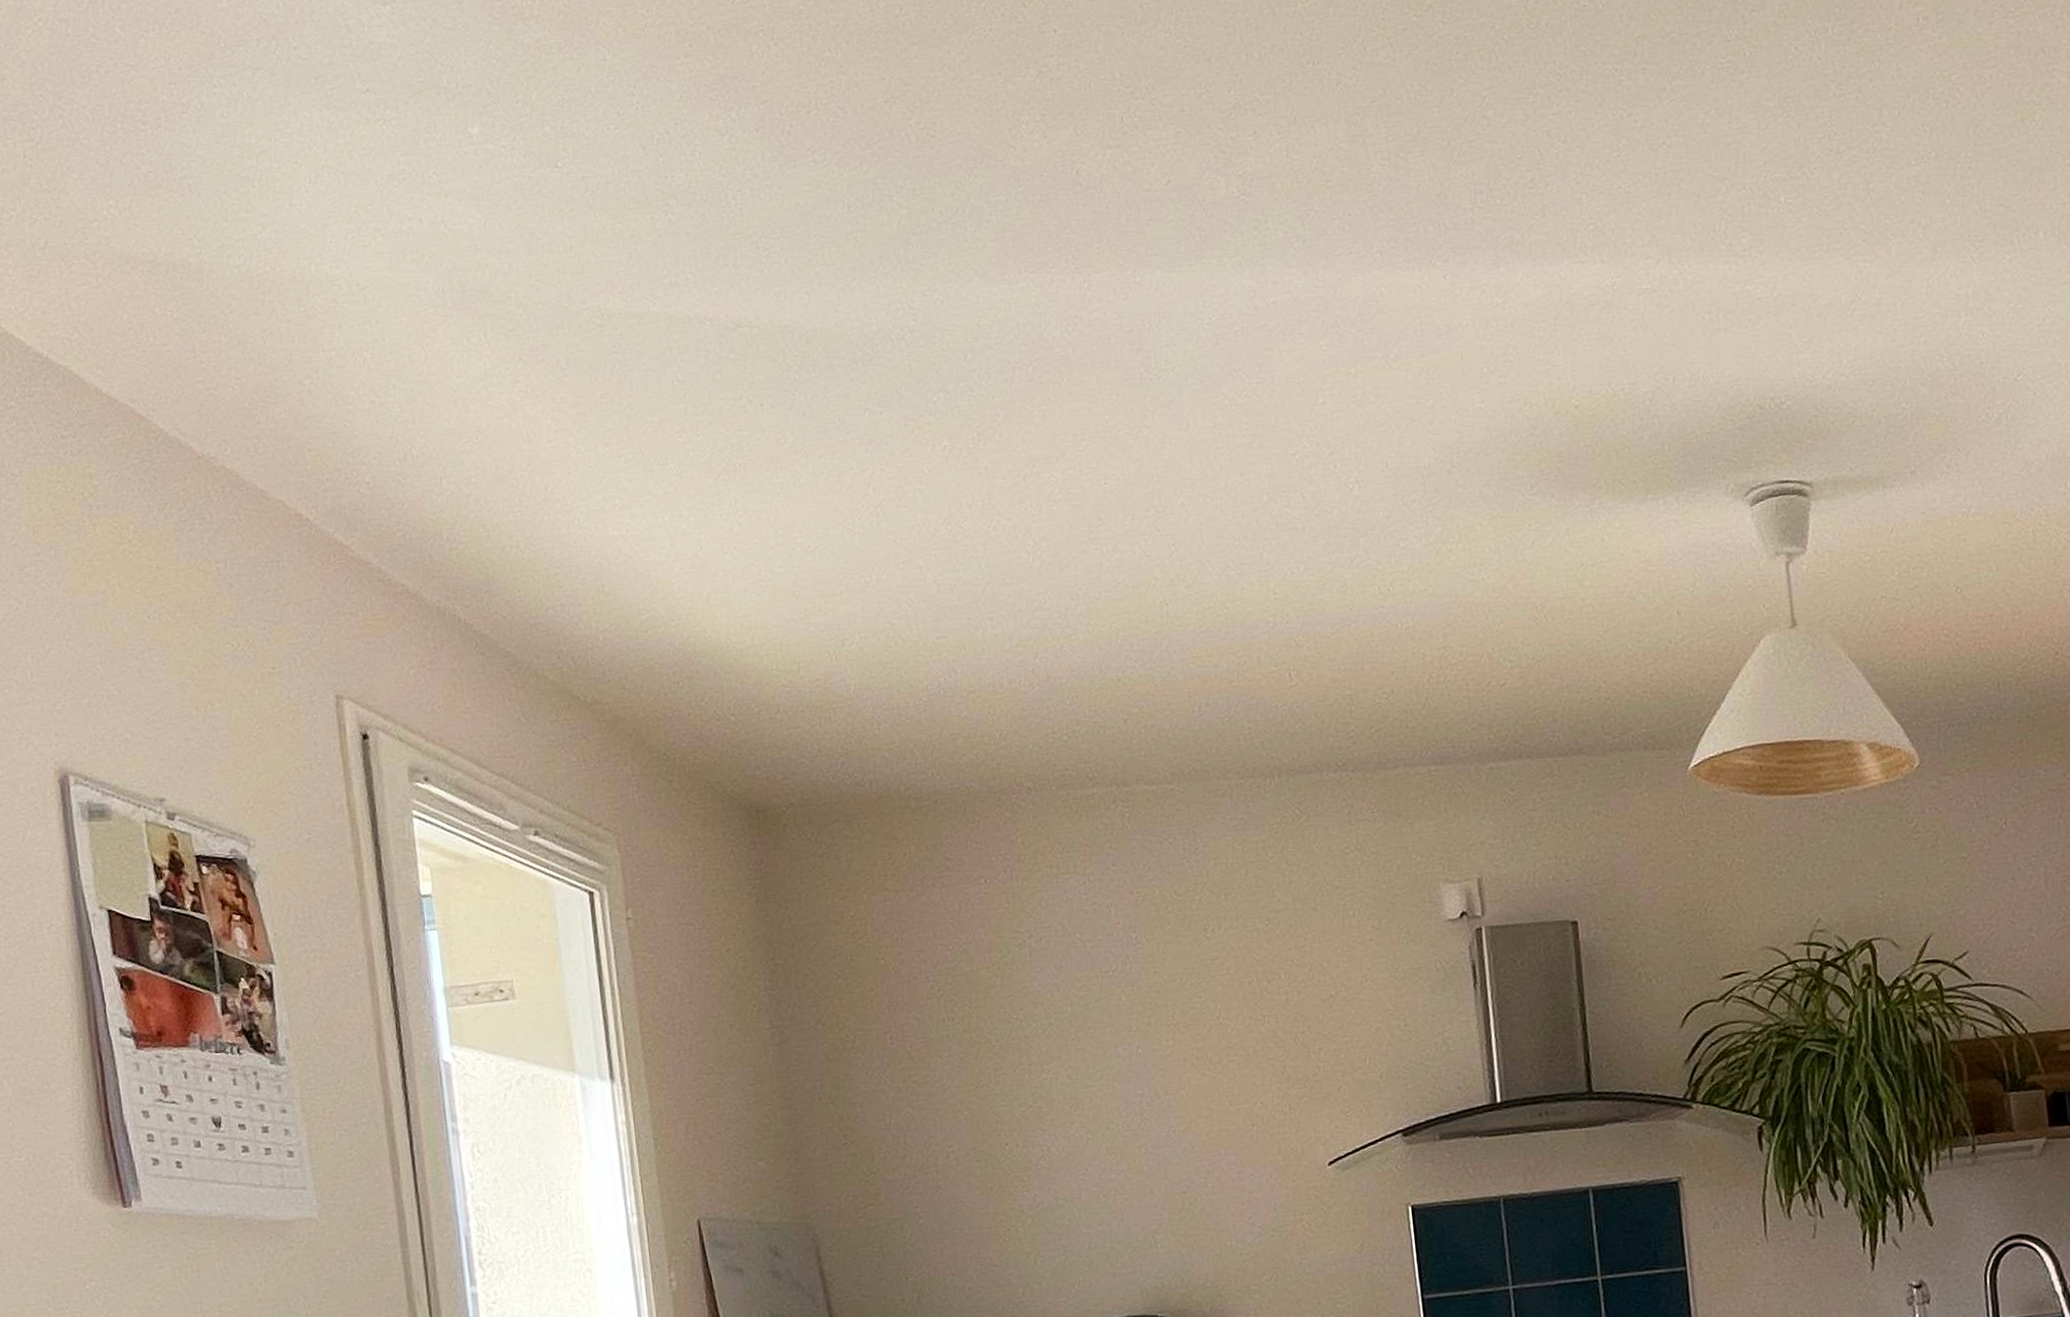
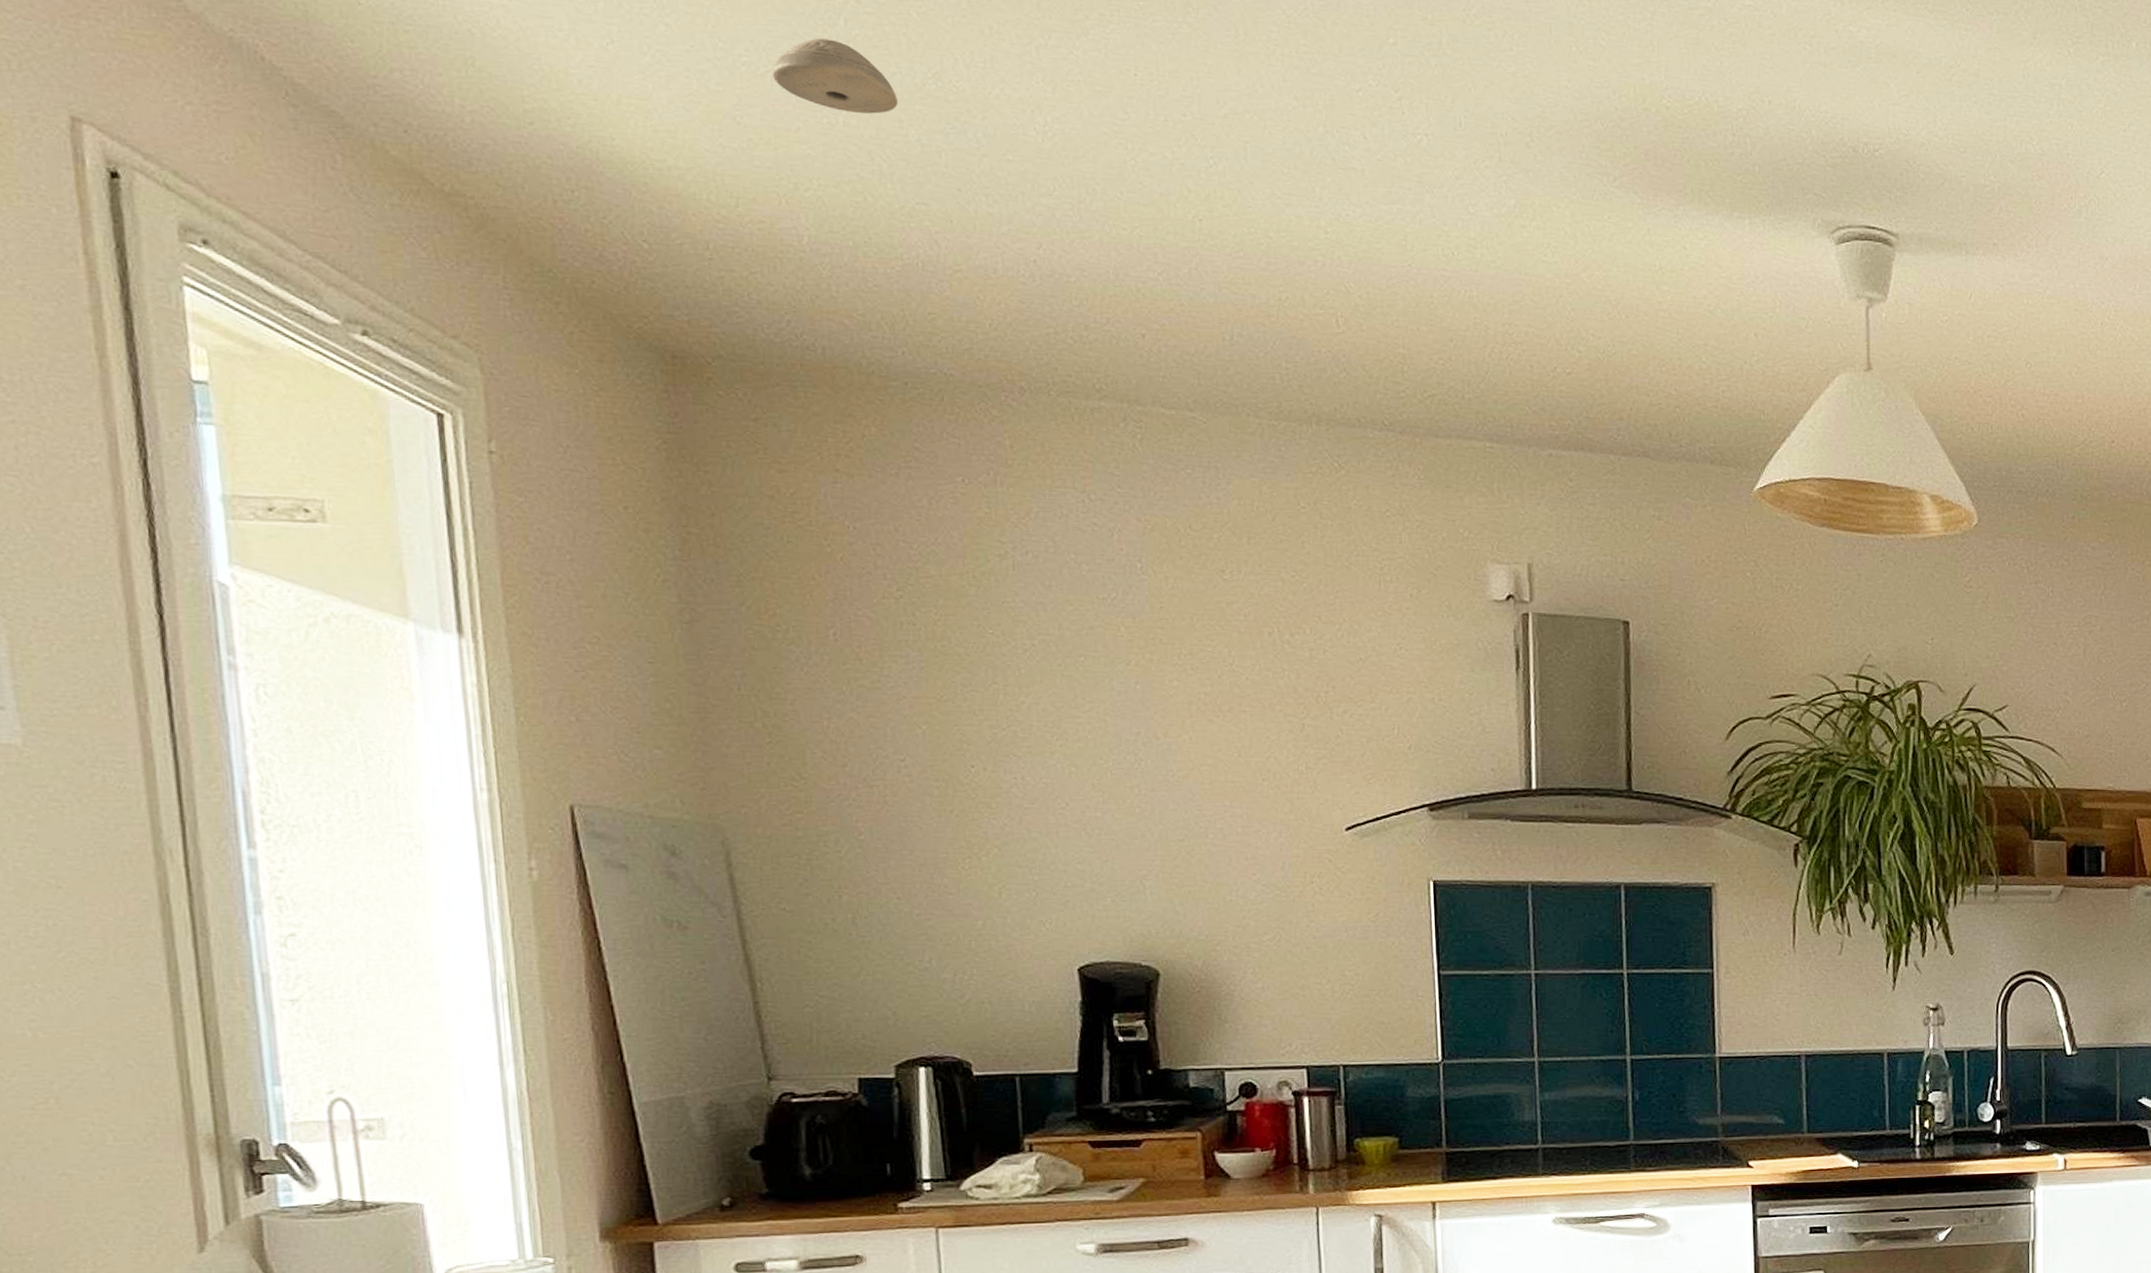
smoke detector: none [819,508,917,569] -> present [771,38,898,114]

